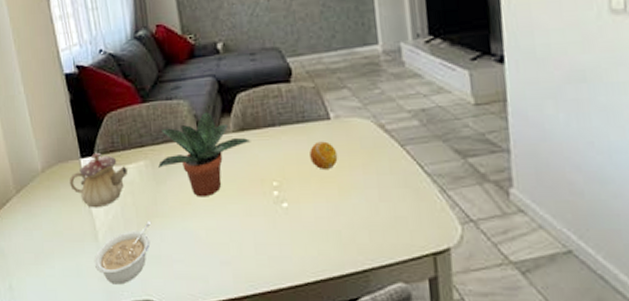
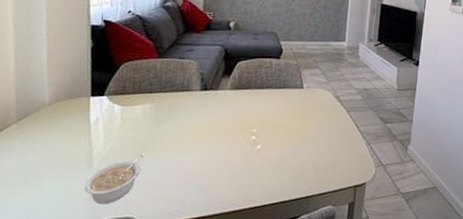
teapot: present [70,152,128,208] -> none [75,93,133,139]
potted plant: present [158,112,251,197] -> none [162,72,242,137]
fruit: present [310,141,338,171] -> none [284,103,304,124]

